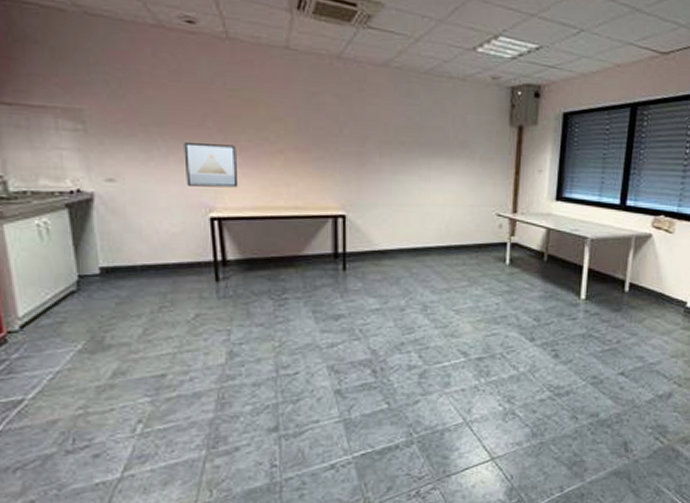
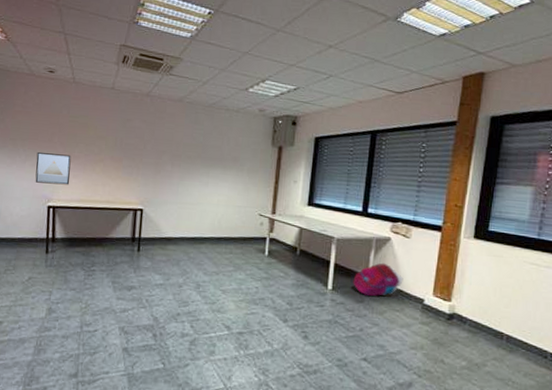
backpack: none [609,264,665,304] -> present [353,262,403,297]

